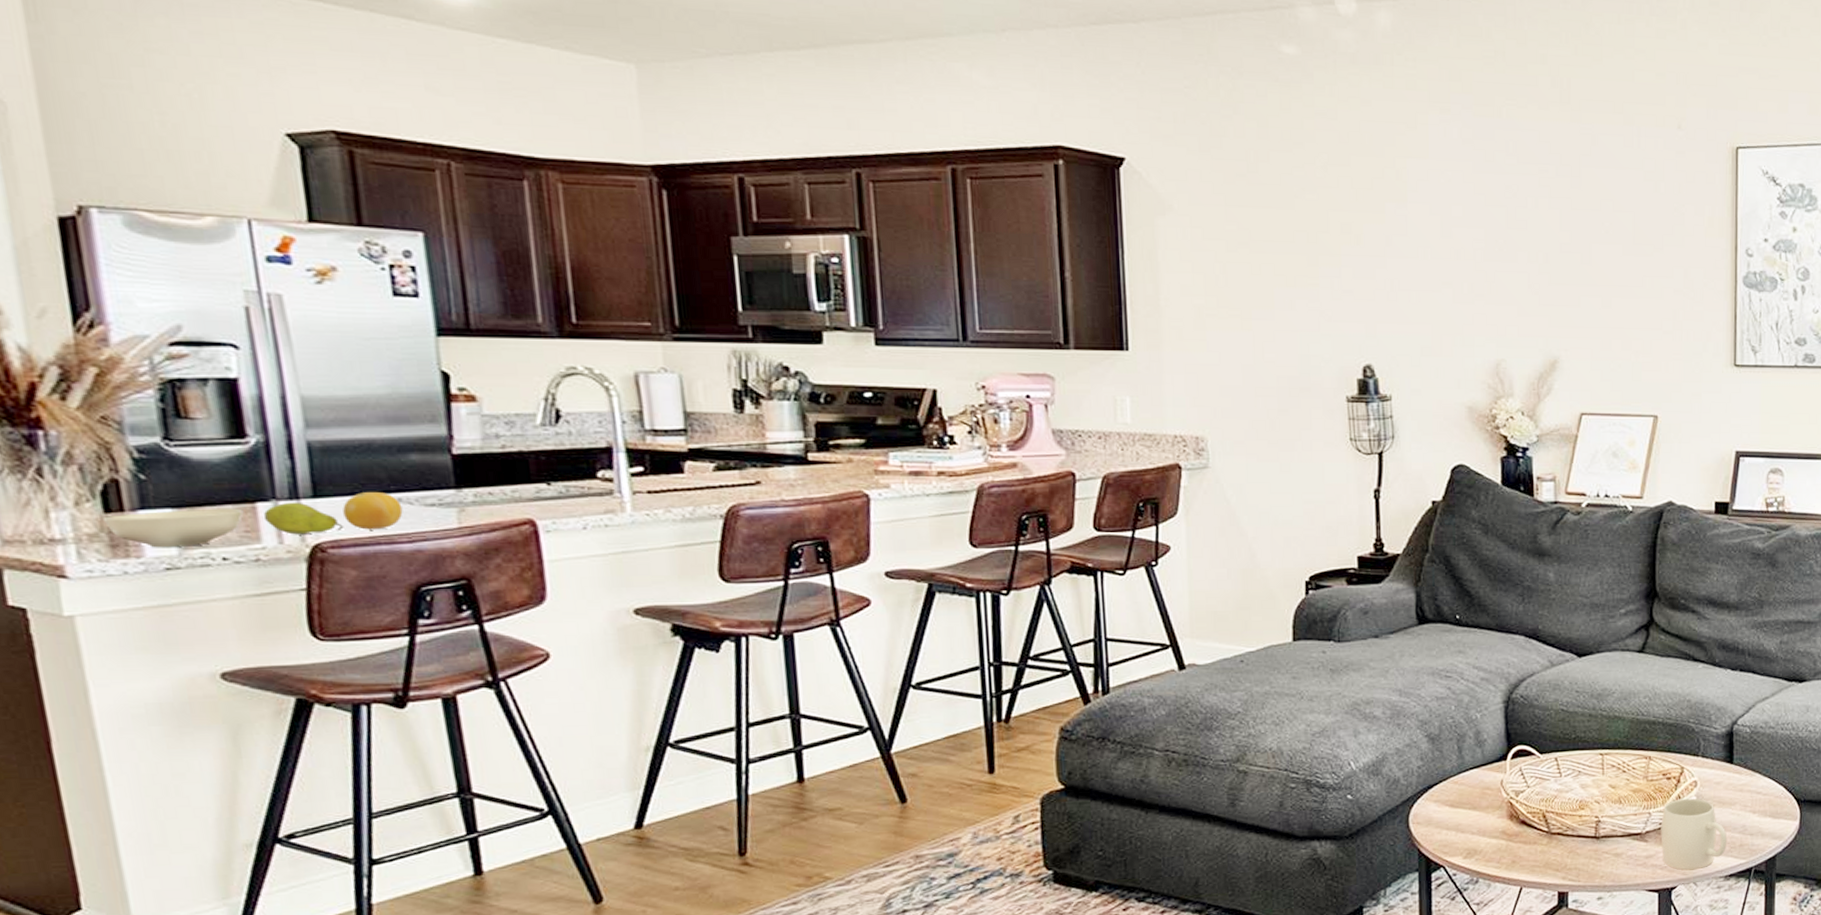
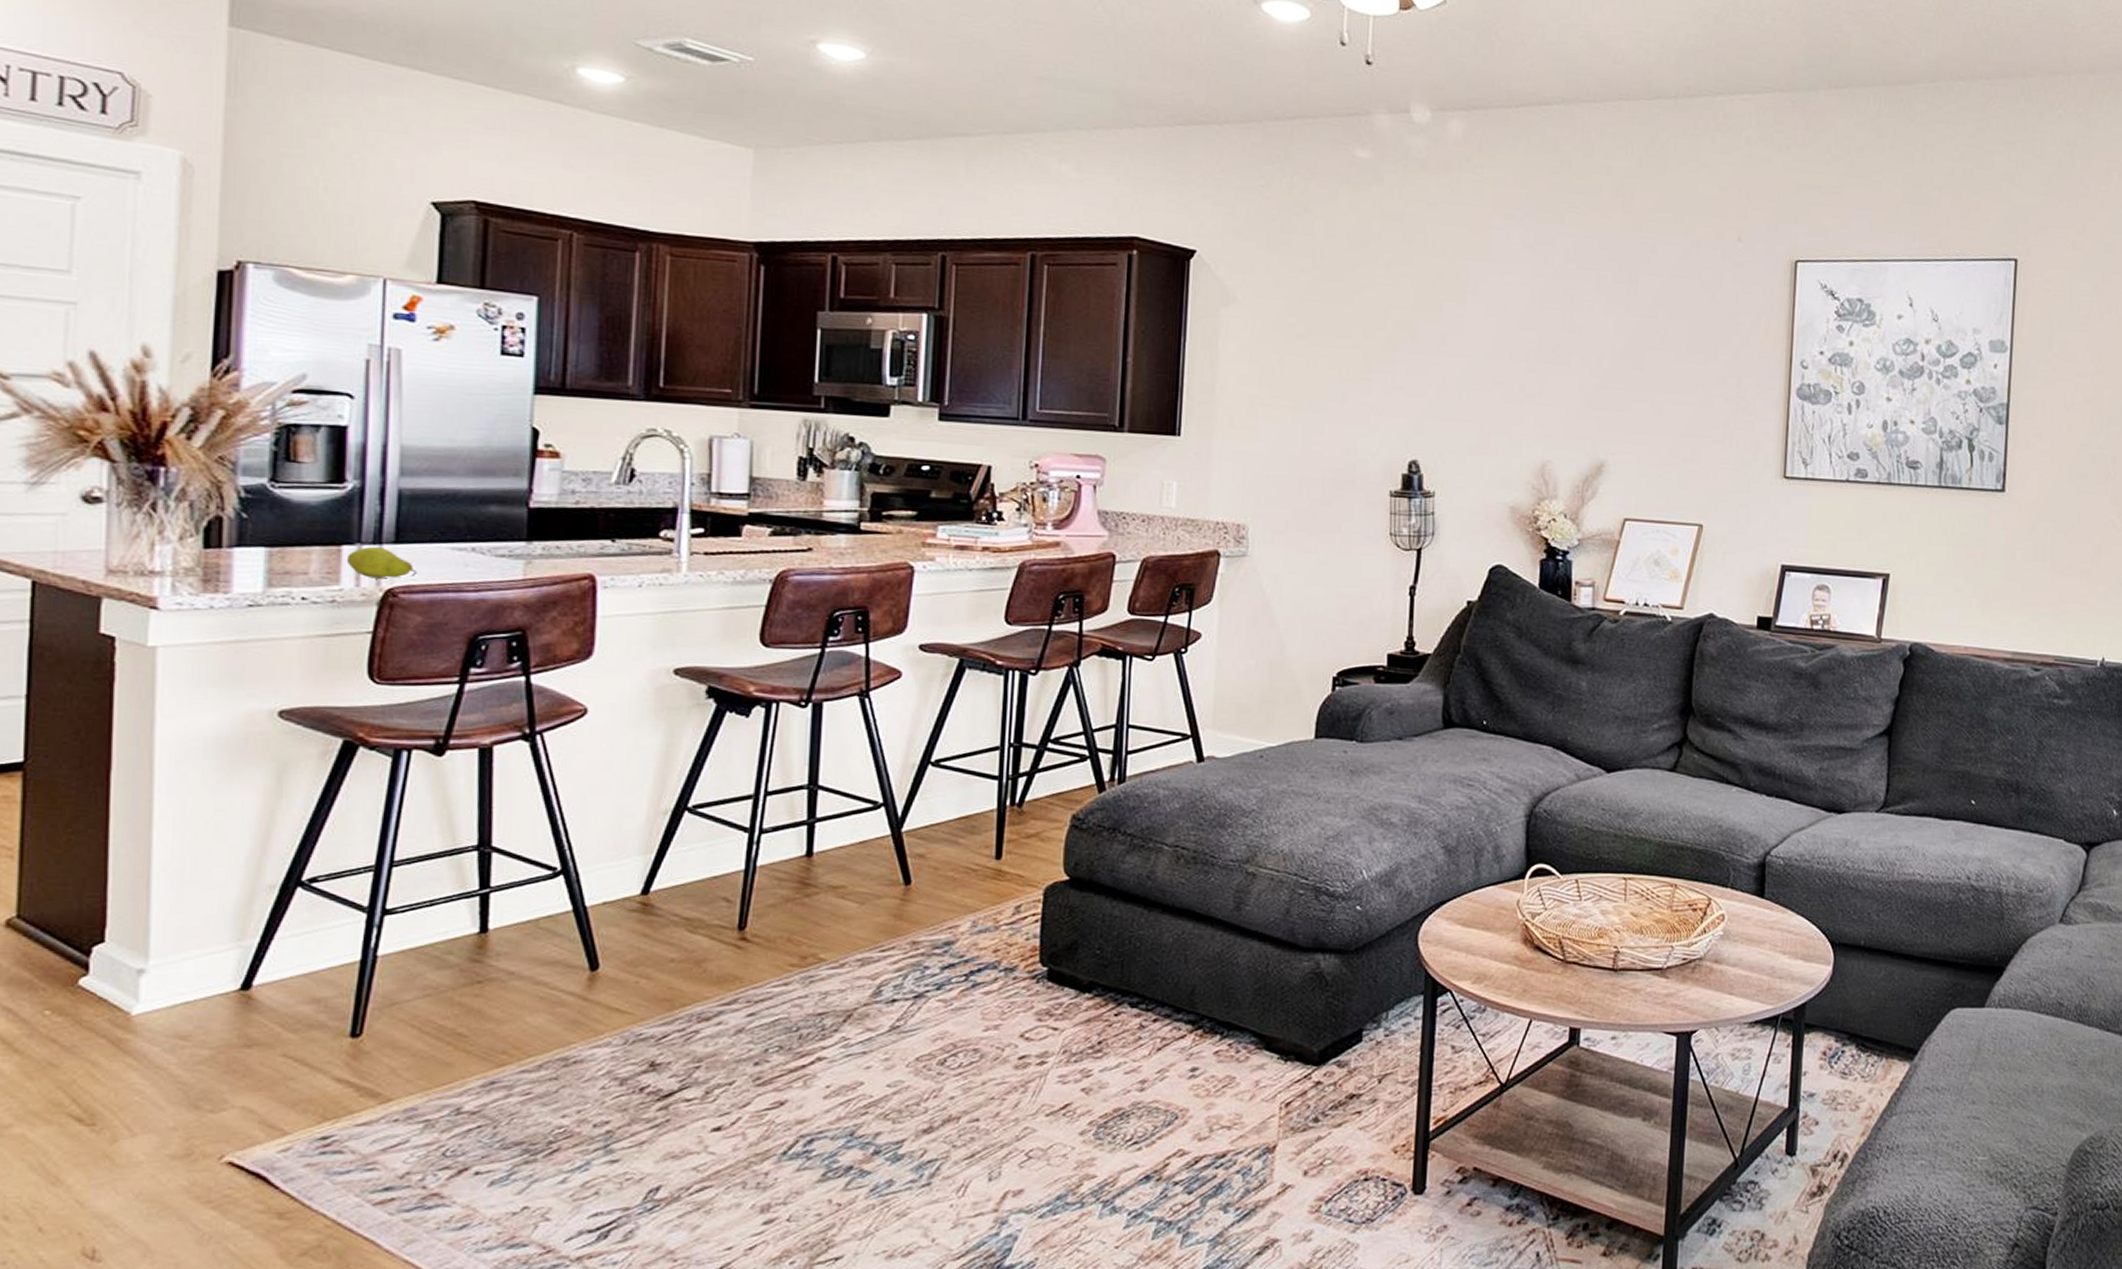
bowl: present [102,509,244,548] -> none [201,549,329,585]
fruit: present [342,492,403,530] -> none [419,540,475,578]
mug: present [1660,798,1728,871] -> none [1682,933,1755,1013]

